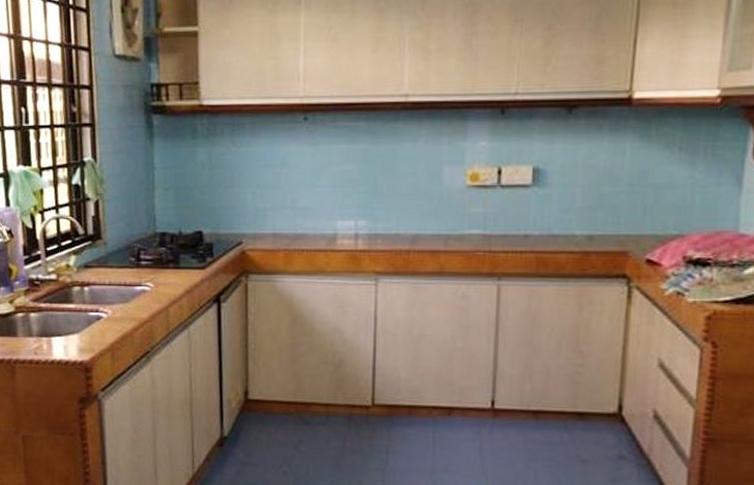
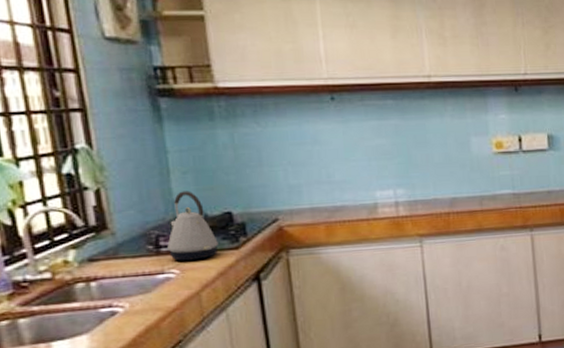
kettle: none [146,207,188,276] -> present [167,191,218,261]

